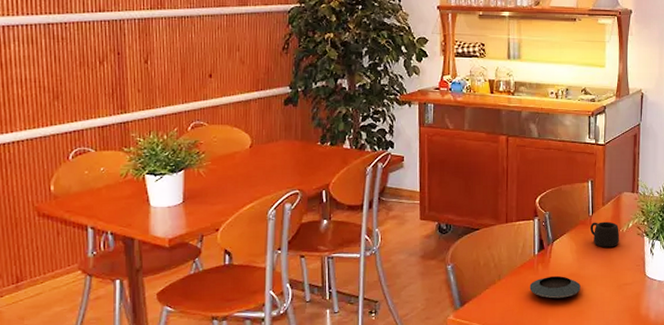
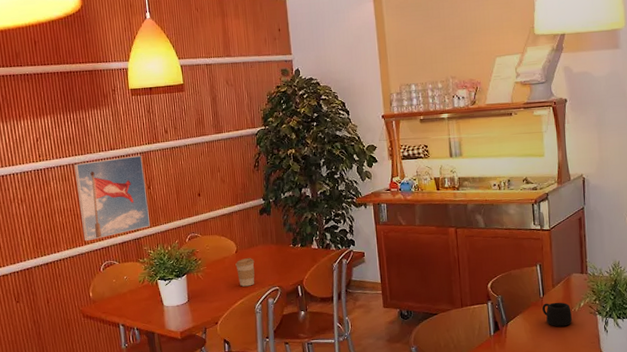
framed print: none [45,21,144,121] -> present [73,155,151,242]
coffee cup: none [248,155,272,188] -> present [235,258,255,287]

